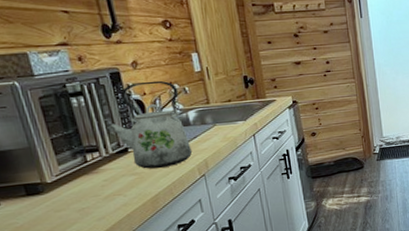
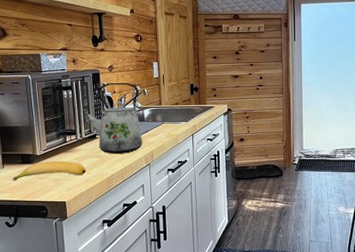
banana: none [15,184,122,219] -> present [12,160,87,180]

